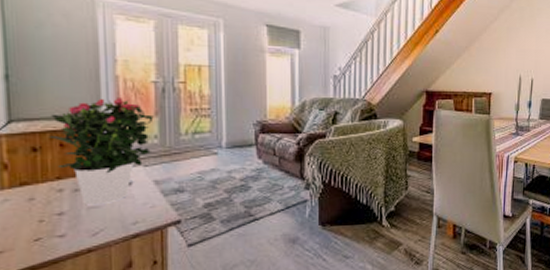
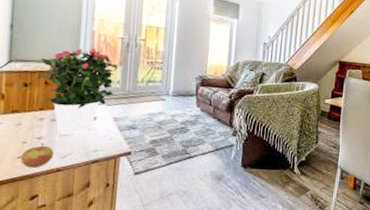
apple: none [38,219,81,252] -> present [21,143,53,168]

